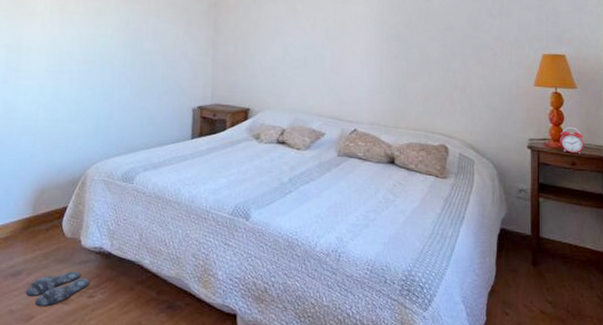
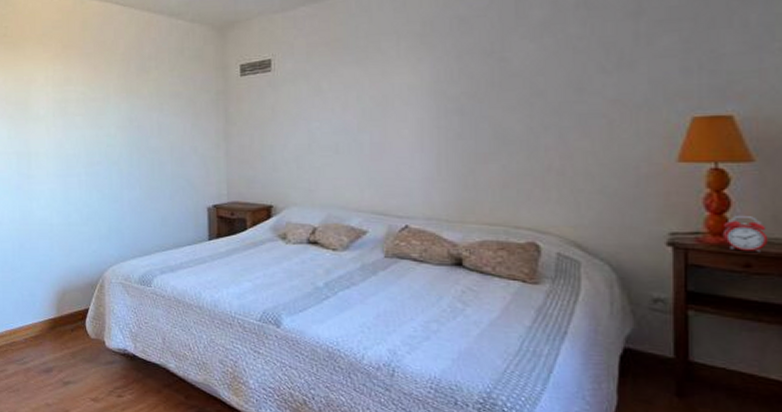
slippers: present [26,270,90,307] -> none [59,370,117,403]

